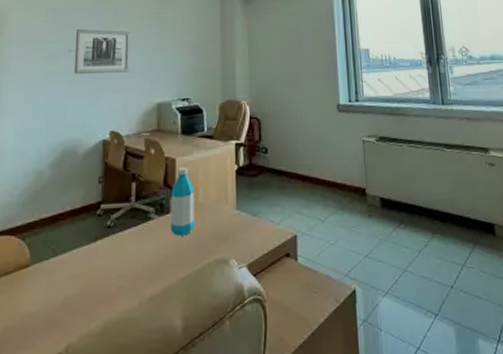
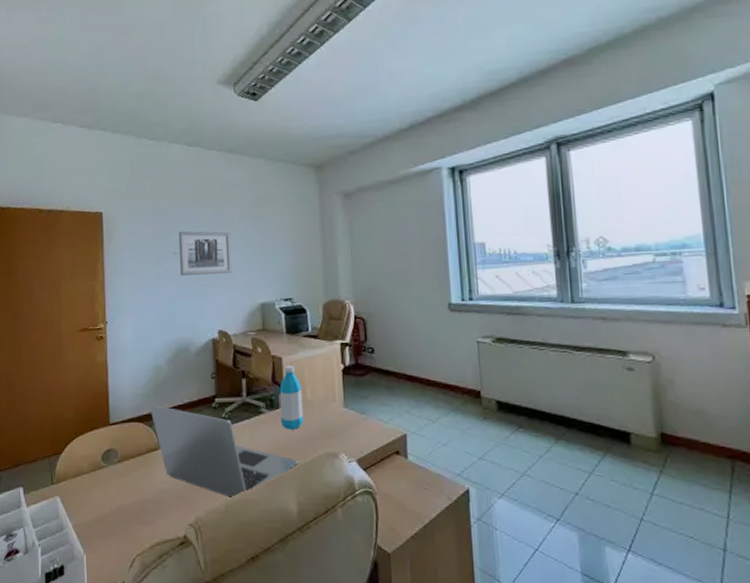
laptop: none [24,213,187,319] -> present [149,404,299,499]

